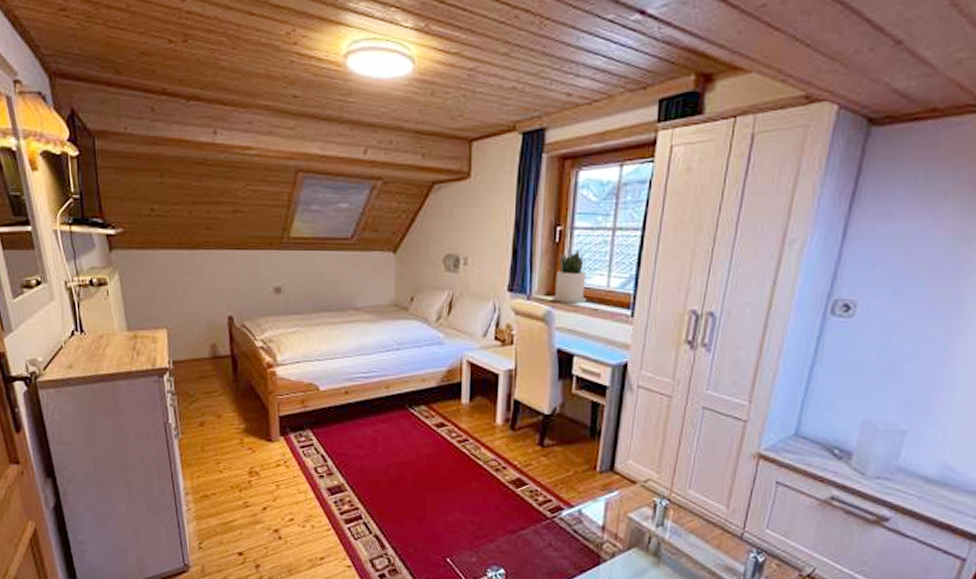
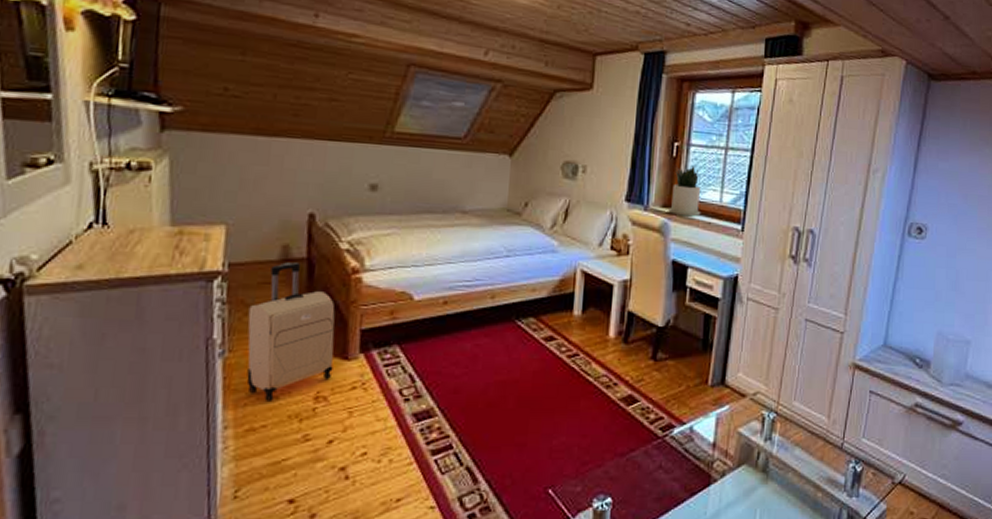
suitcase: none [192,359,261,476] -> present [246,262,335,403]

